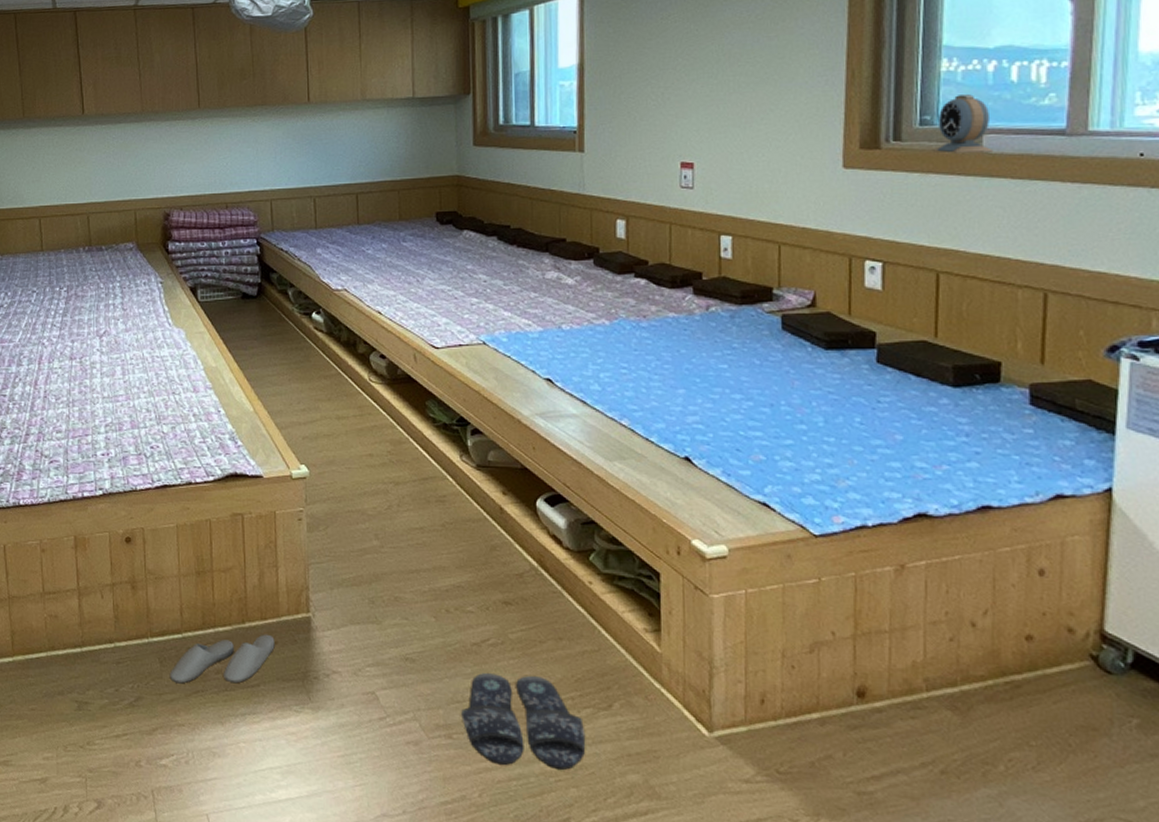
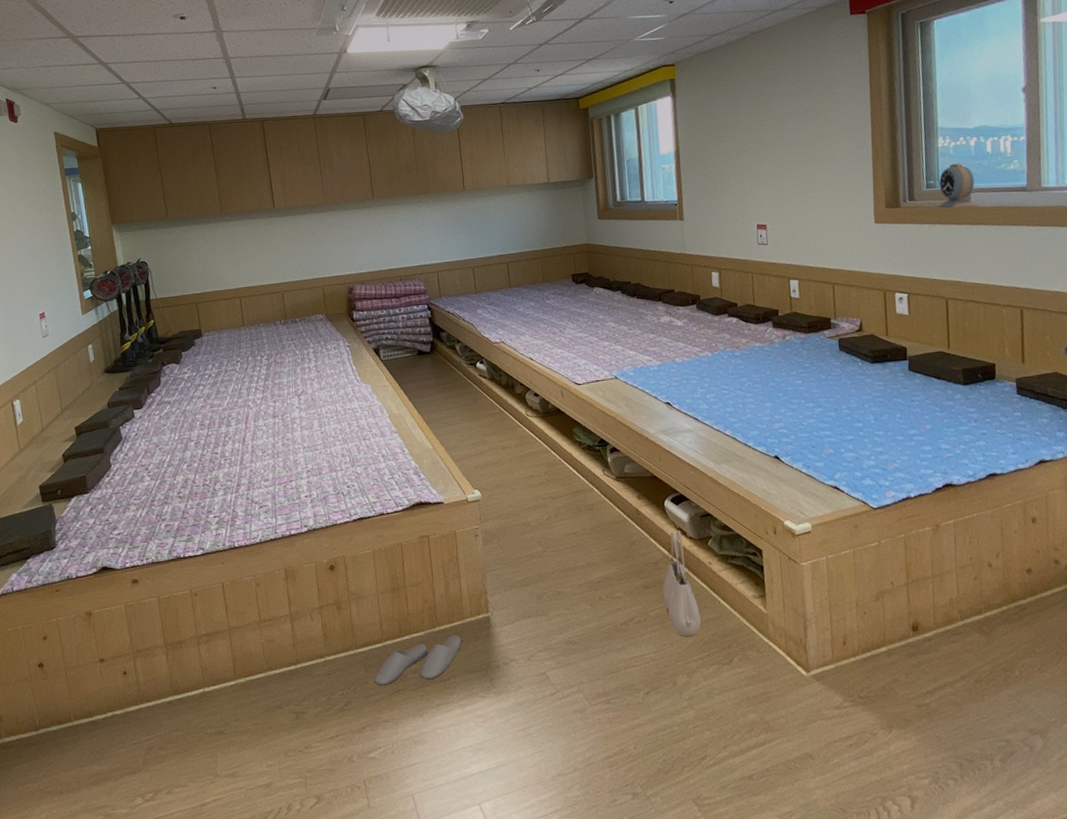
slippers: present [461,672,586,770] -> none [616,643,715,720]
handbag: none [526,537,574,670] -> present [662,530,701,637]

